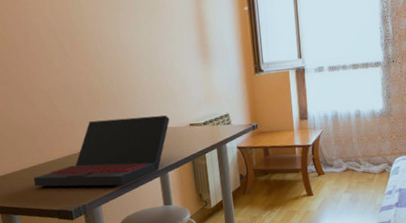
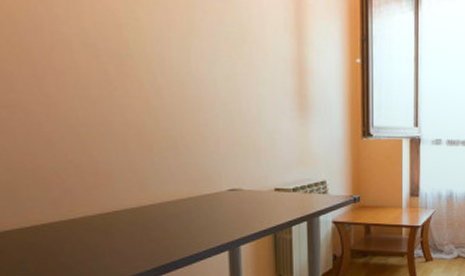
laptop: present [33,115,170,187] -> none [39,172,249,259]

